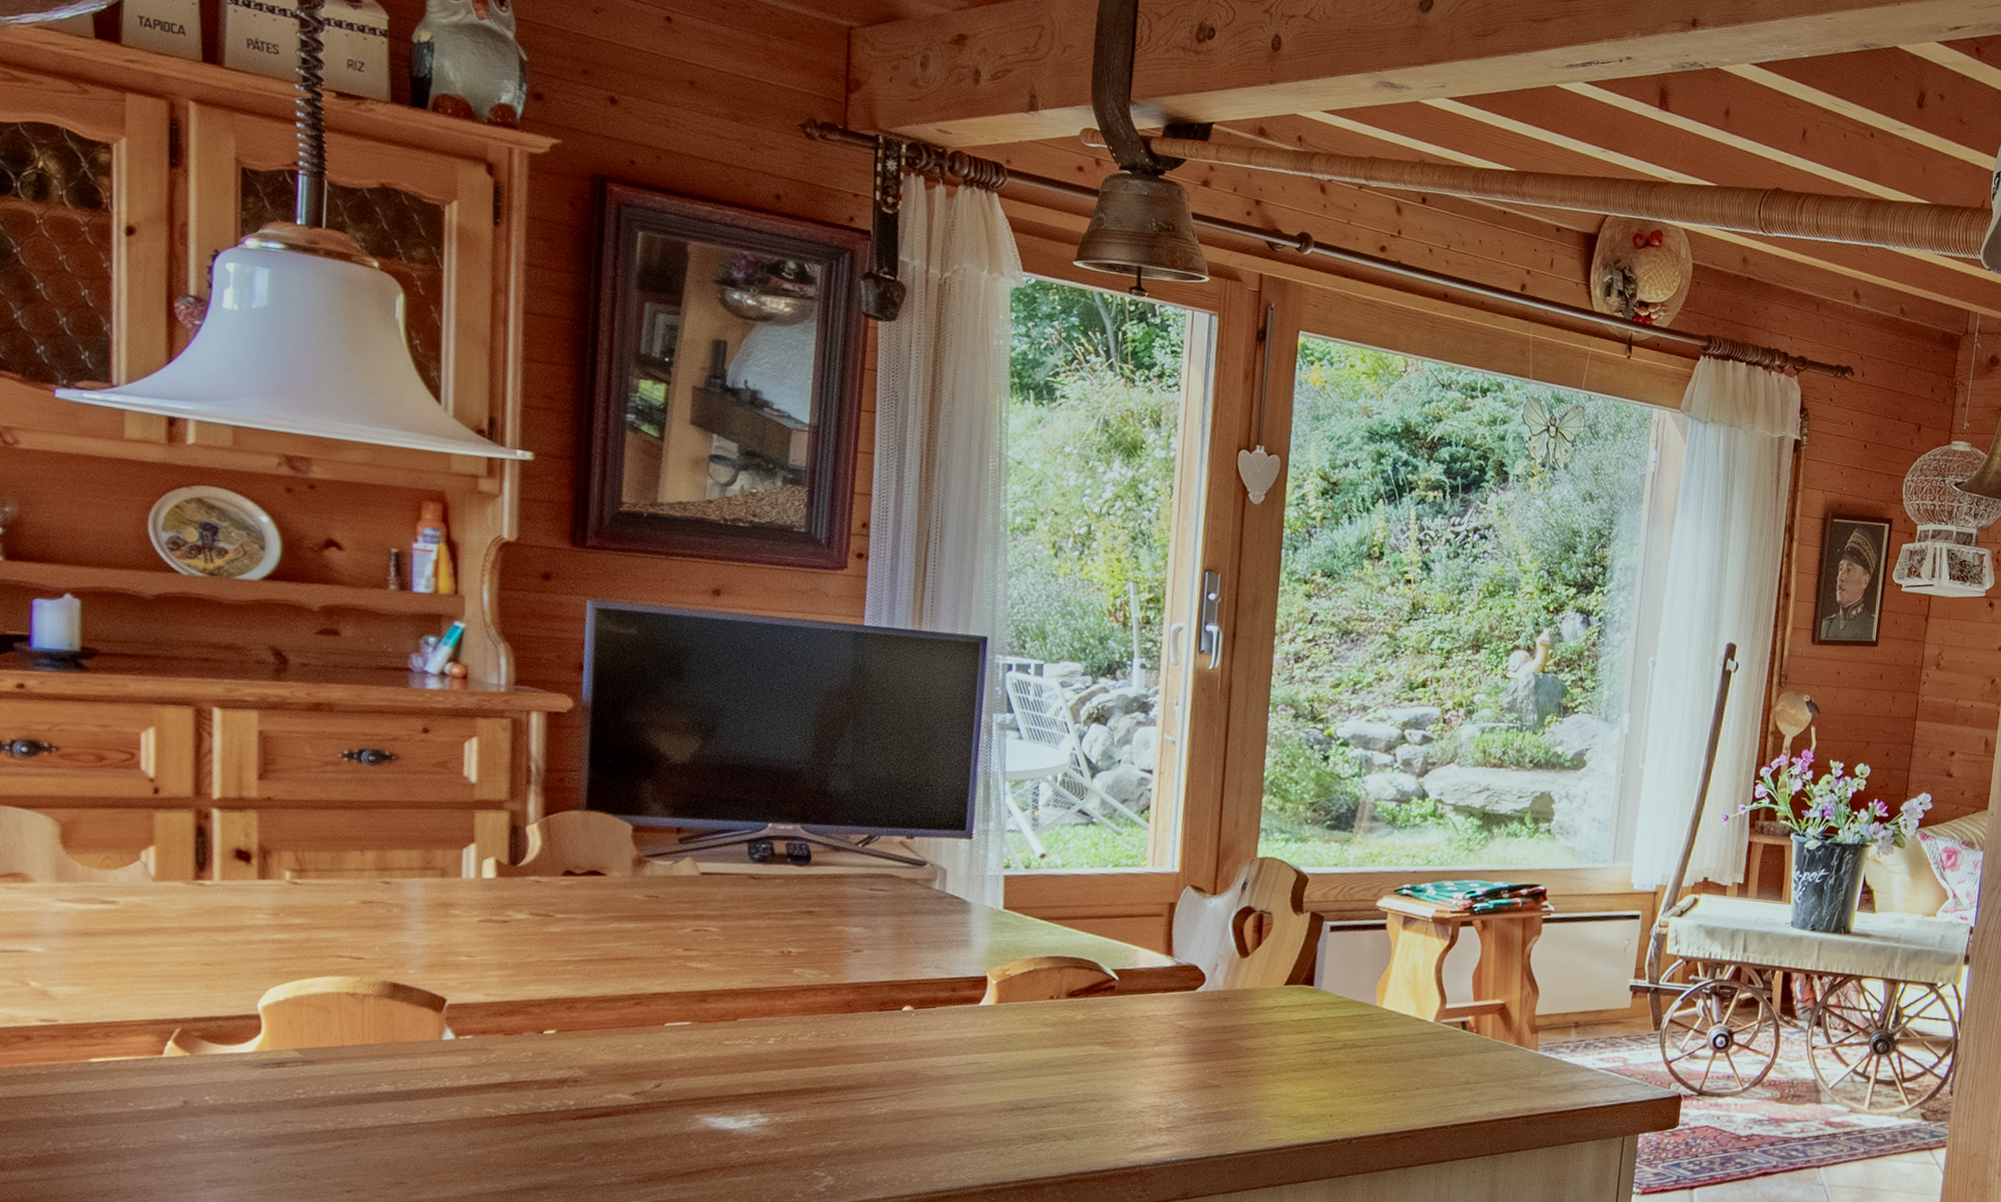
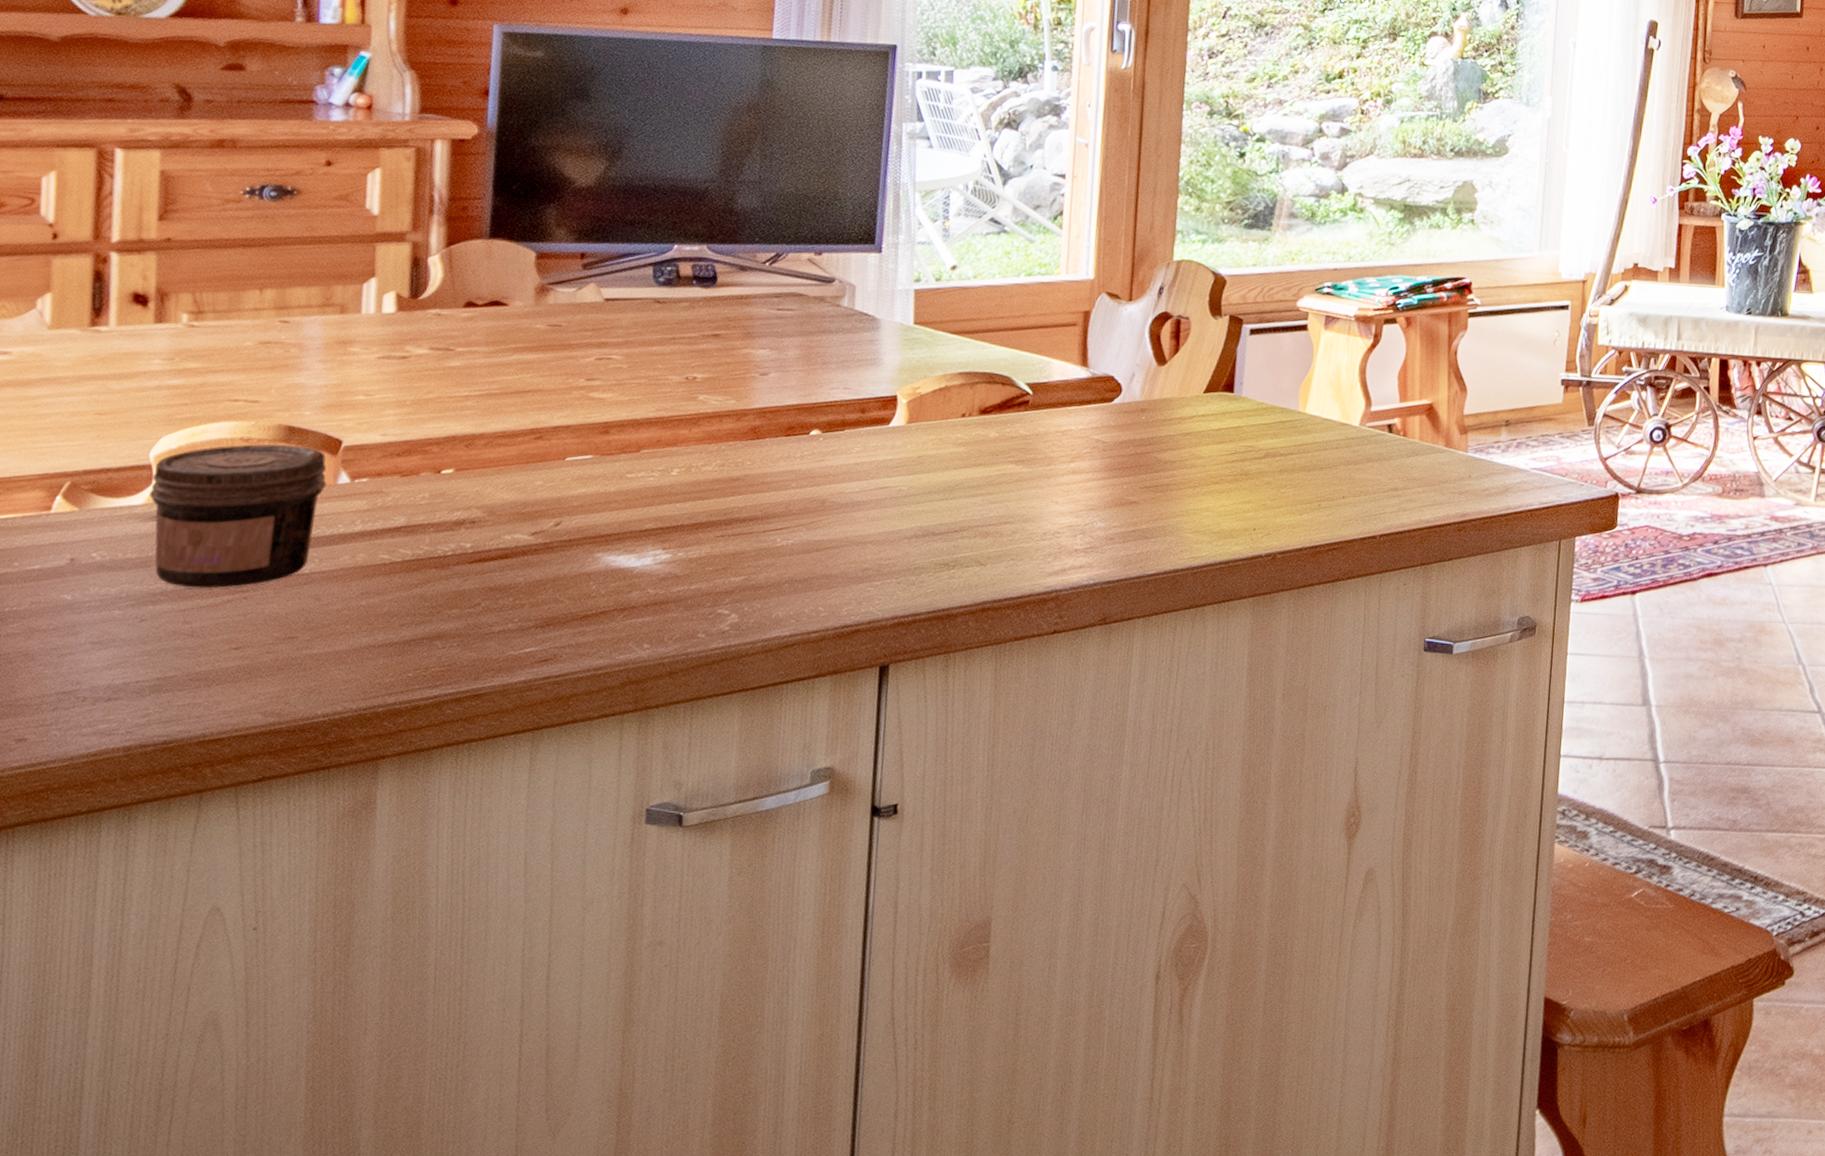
jar: none [259,999,432,1134] -> present [149,444,327,588]

